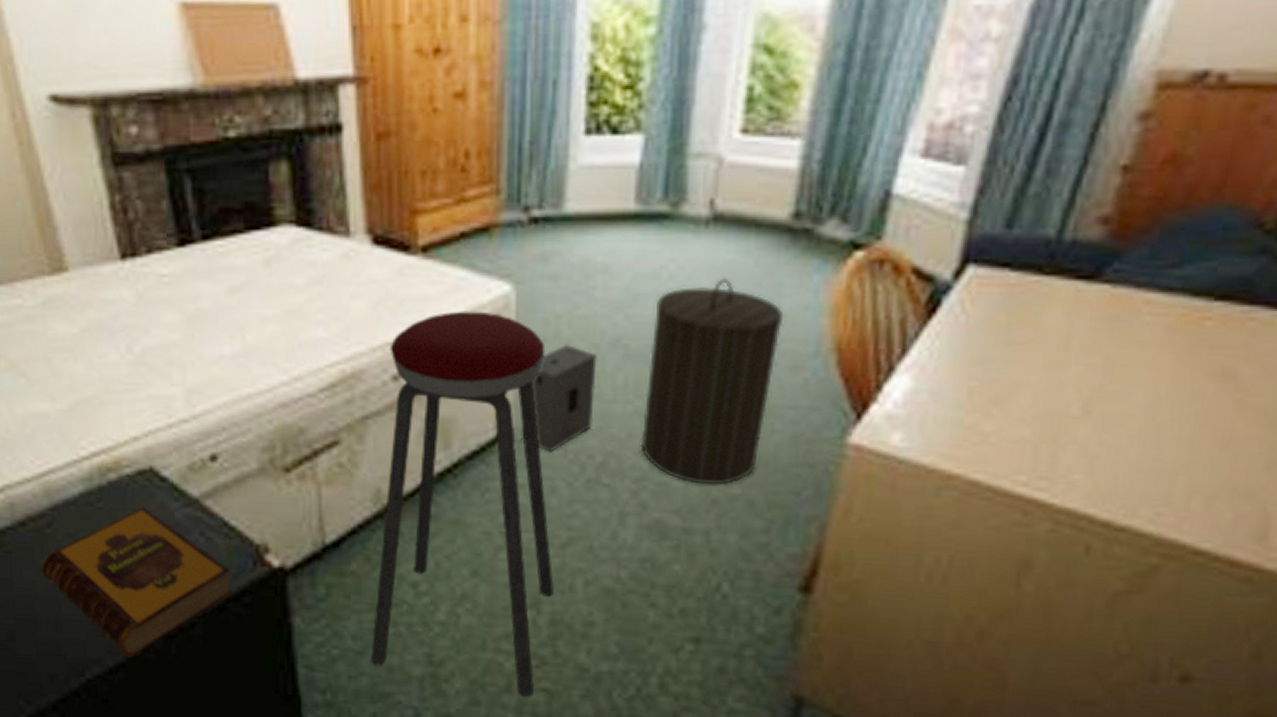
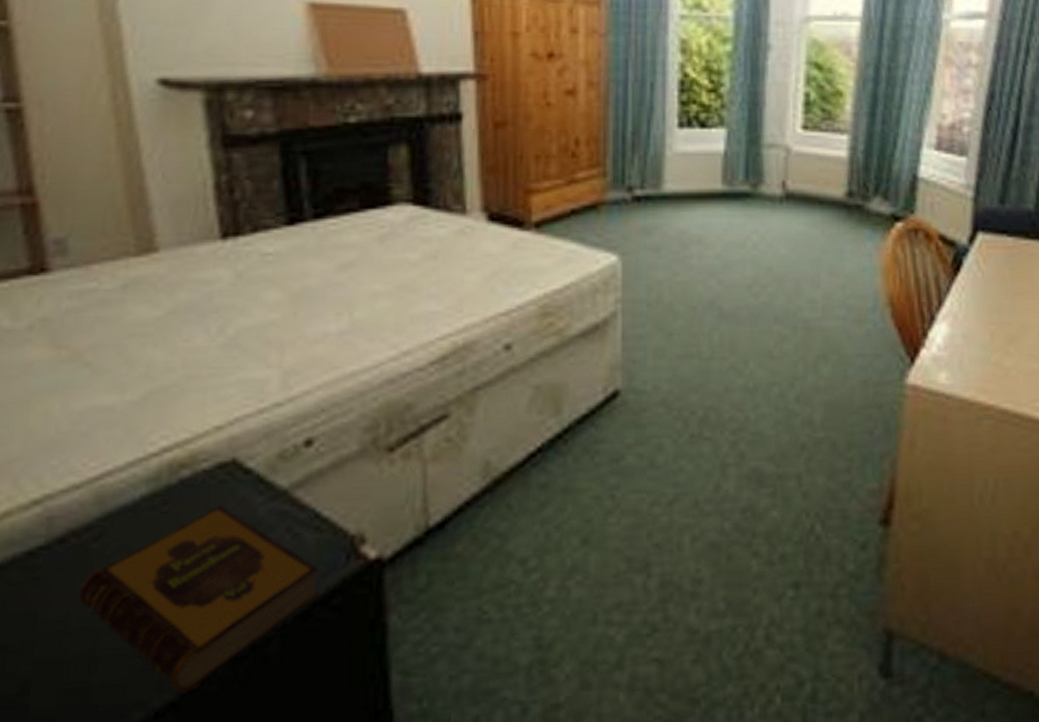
music stool: present [371,311,554,697] -> none [474,280,663,671]
cardboard box: present [521,343,597,453] -> none [628,307,695,411]
laundry hamper: present [640,278,784,486] -> none [736,246,847,431]

